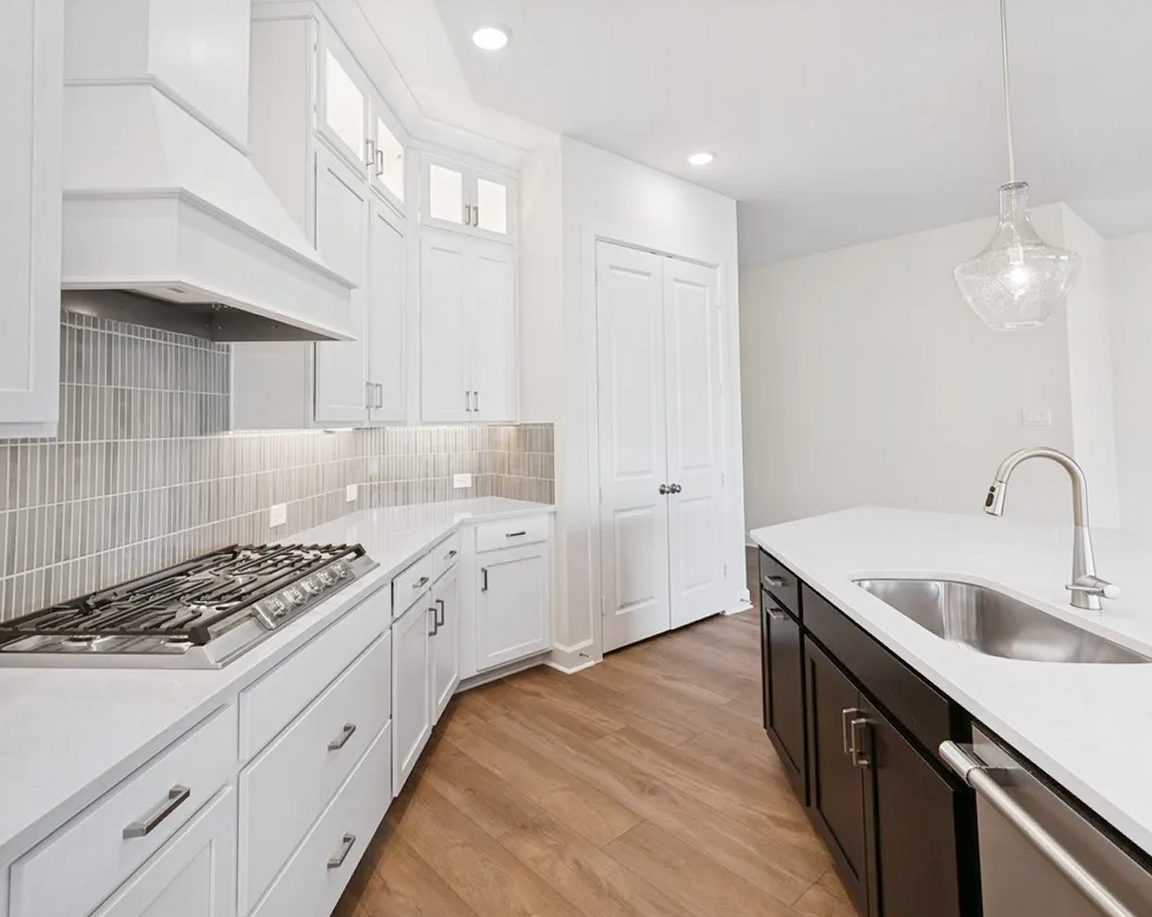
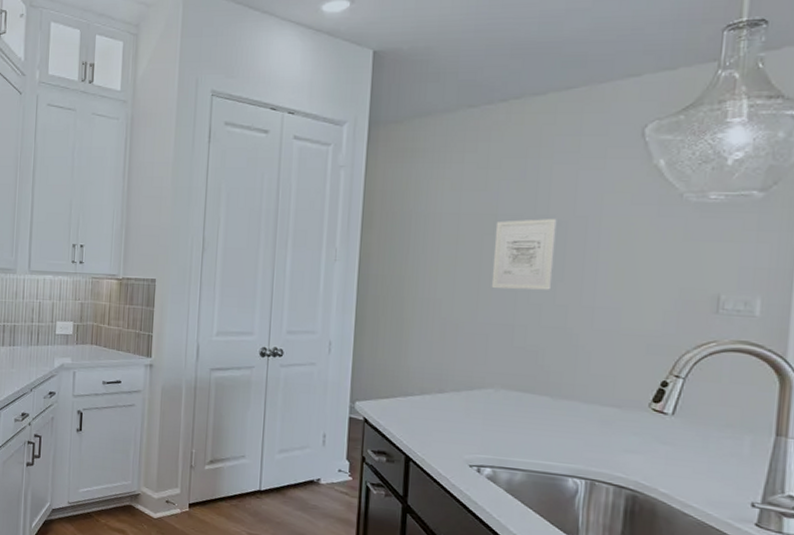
wall art: none [851,348,900,414] -> present [491,218,557,290]

